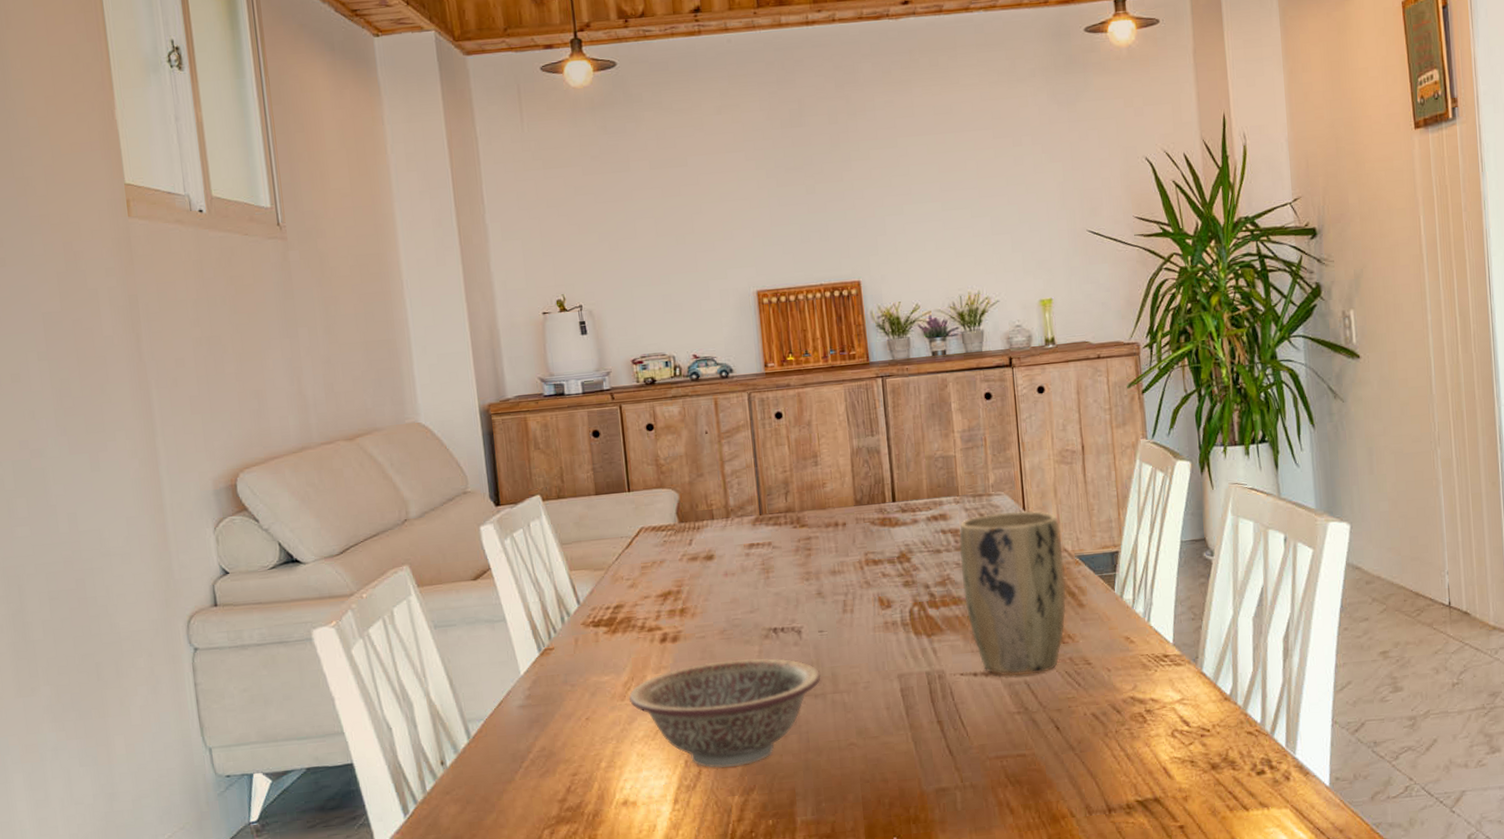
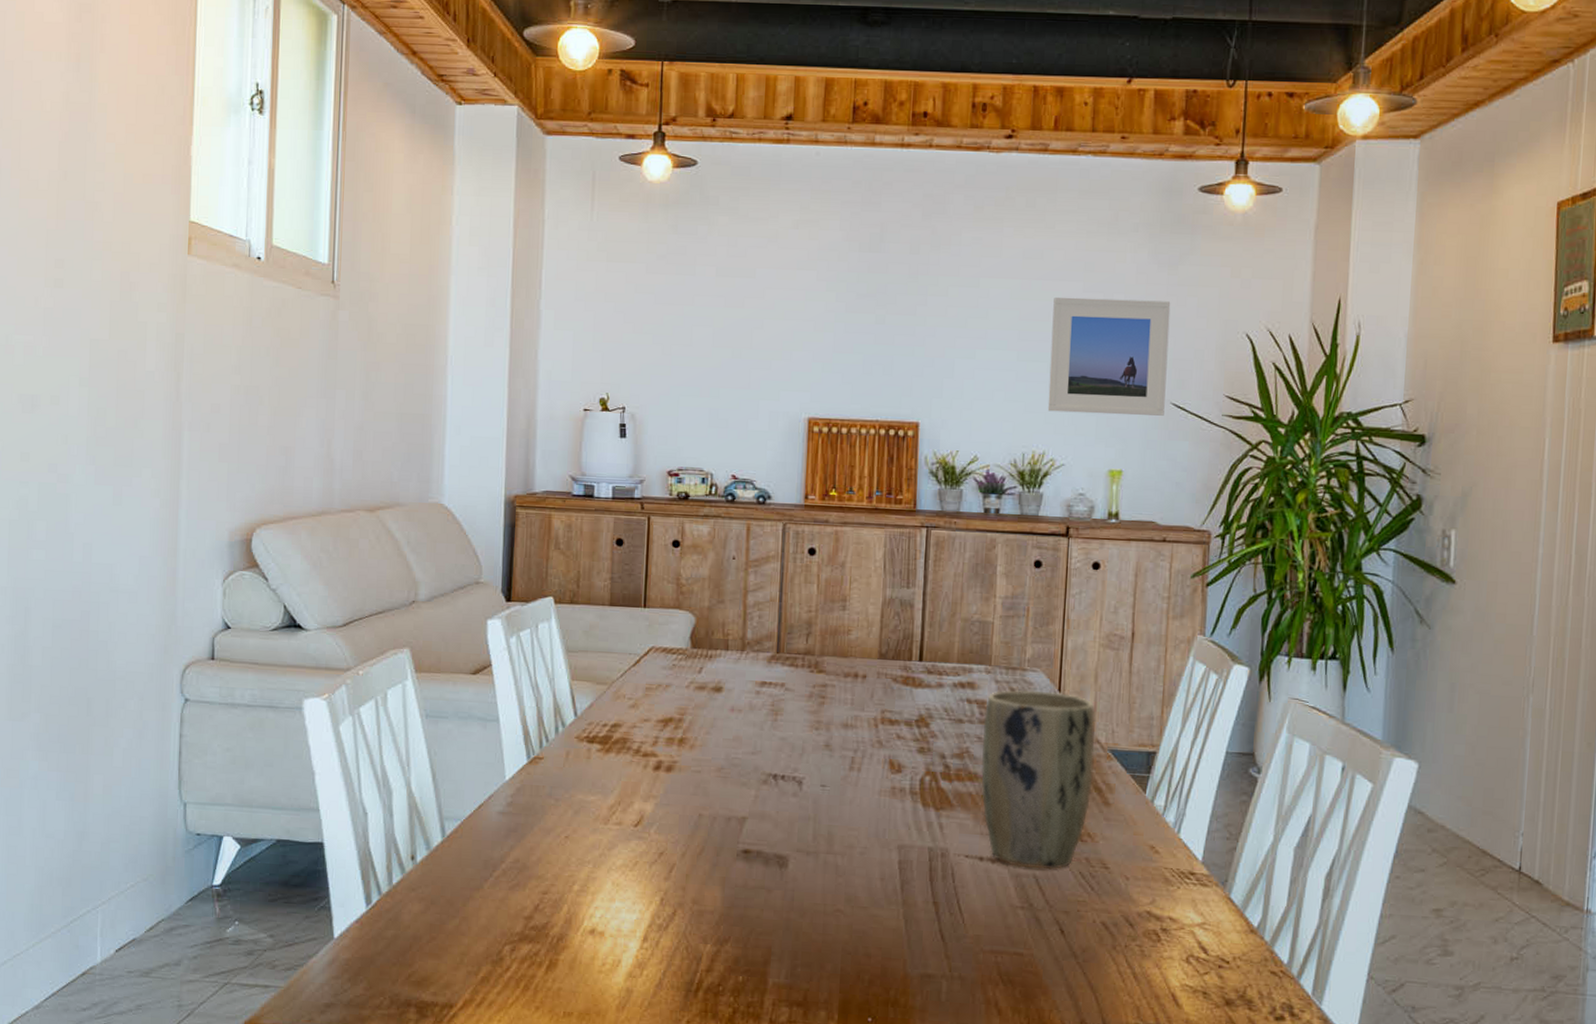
decorative bowl: present [628,657,821,768] -> none [612,799,816,913]
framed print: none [967,137,1082,254] -> present [1047,297,1171,416]

